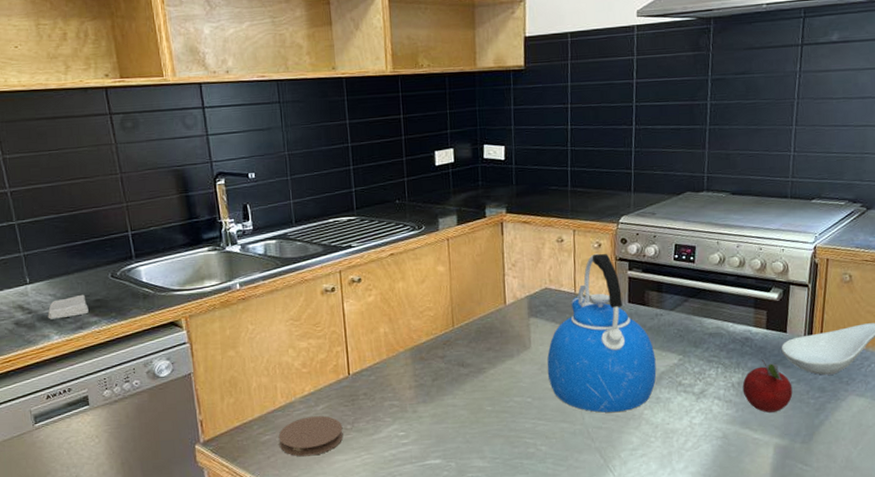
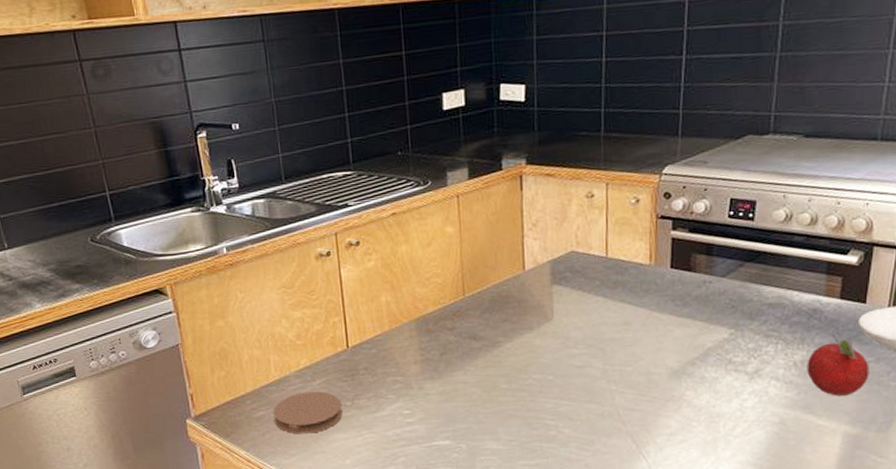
soap bar: present [47,294,89,319] -> none [28,260,70,287]
kettle: present [547,253,657,413] -> none [572,210,702,393]

